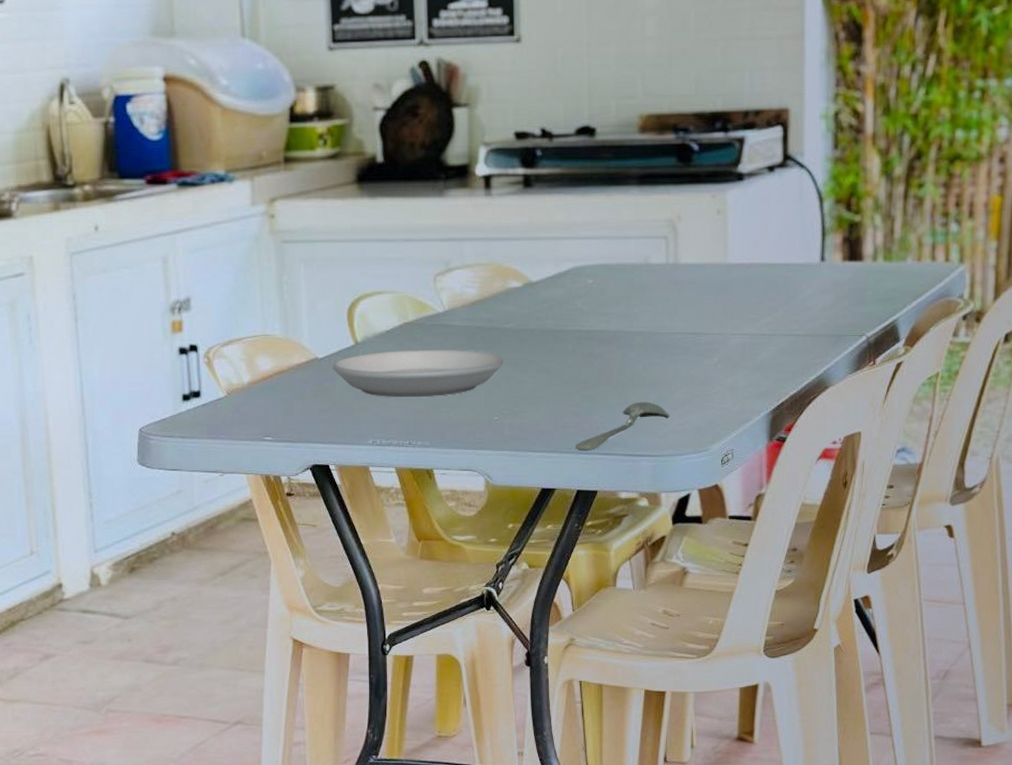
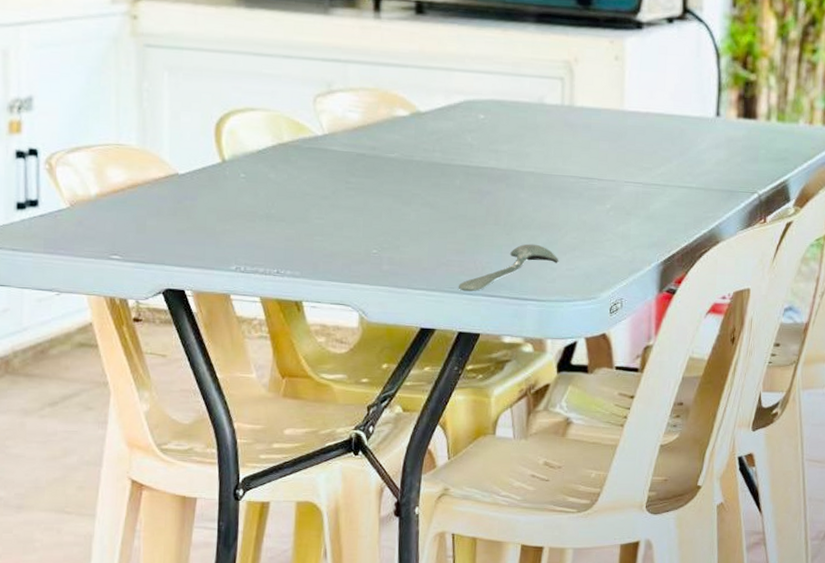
plate: present [332,349,504,398] -> none [194,172,386,224]

